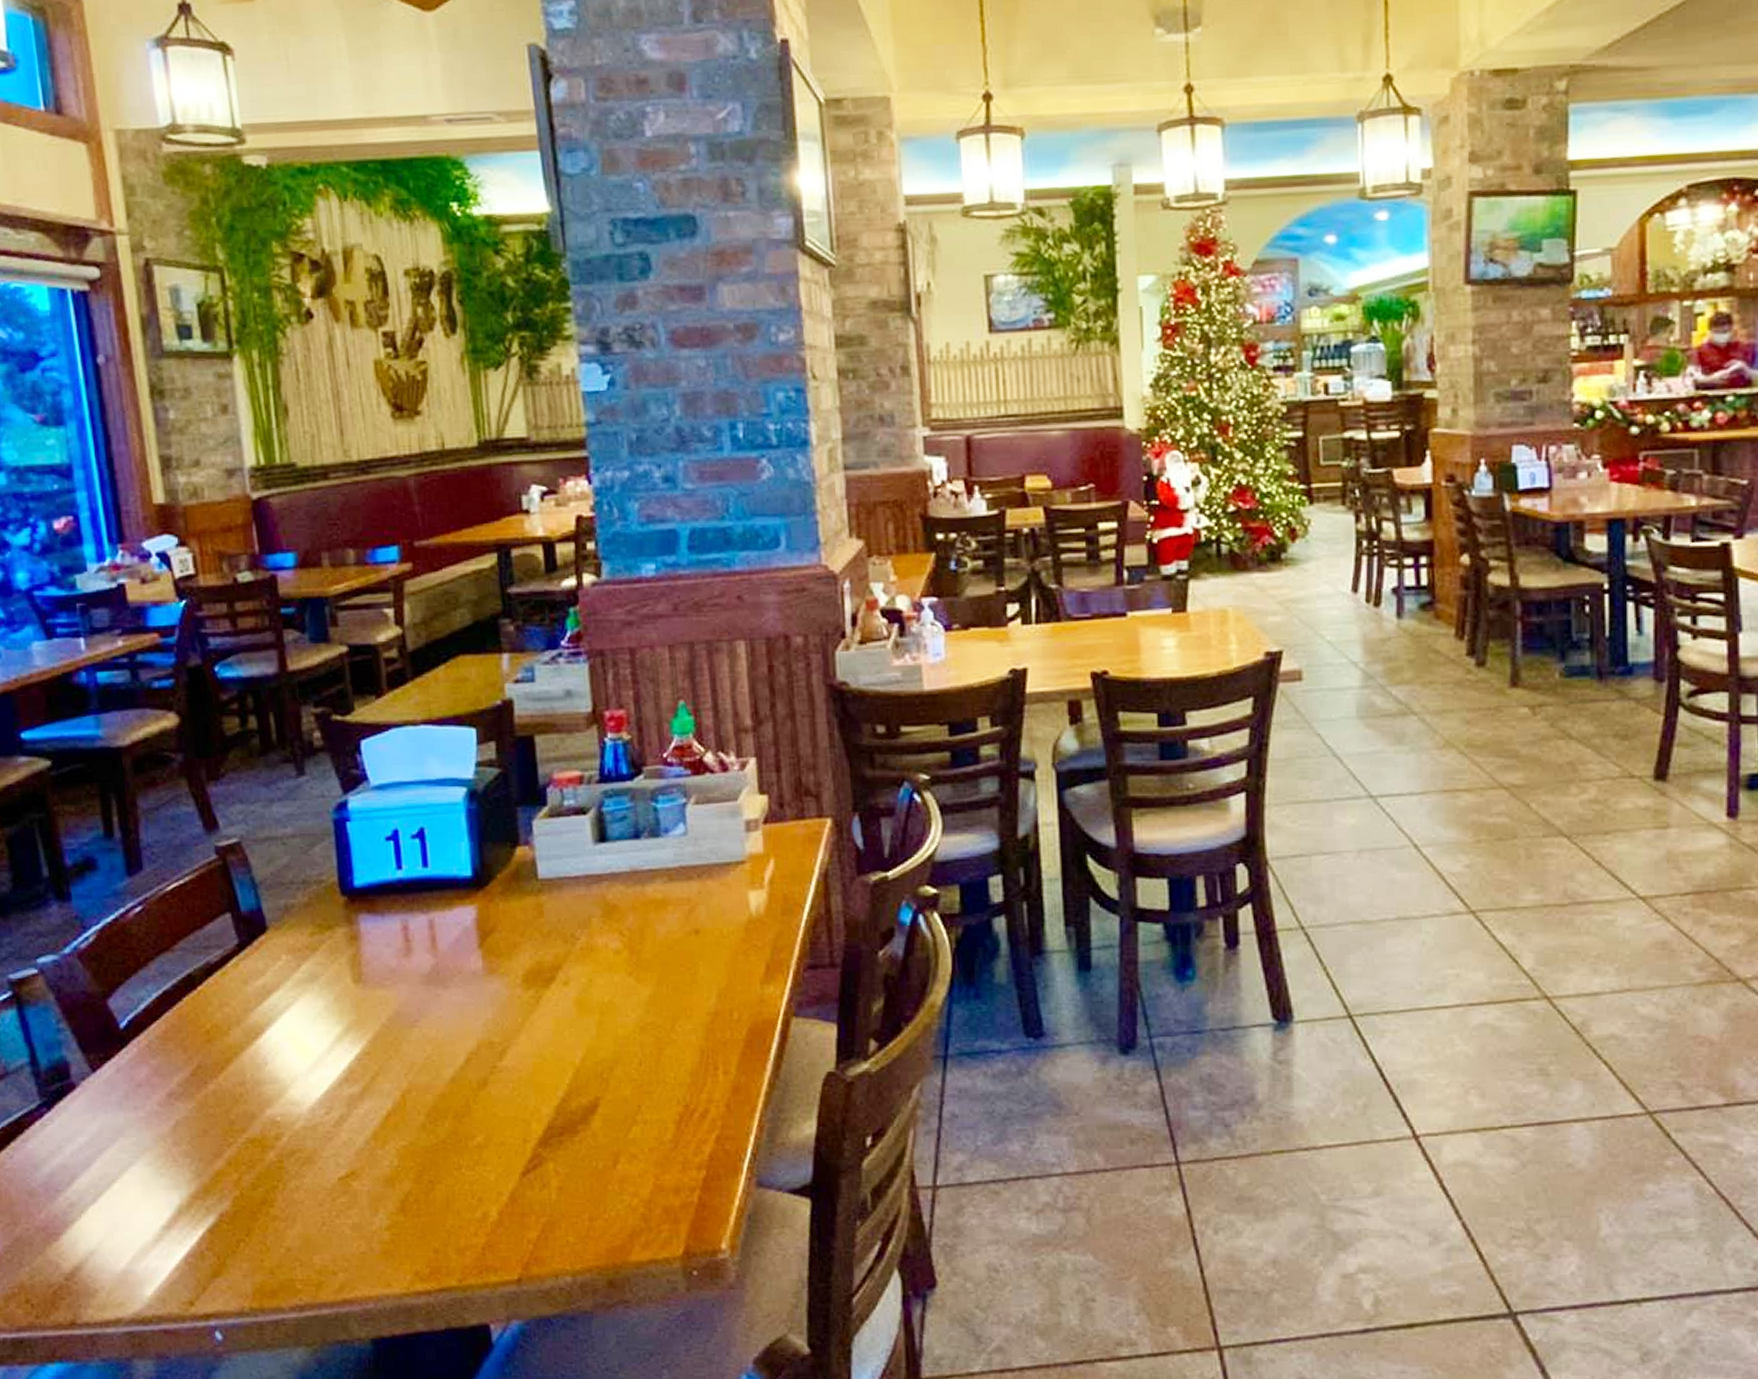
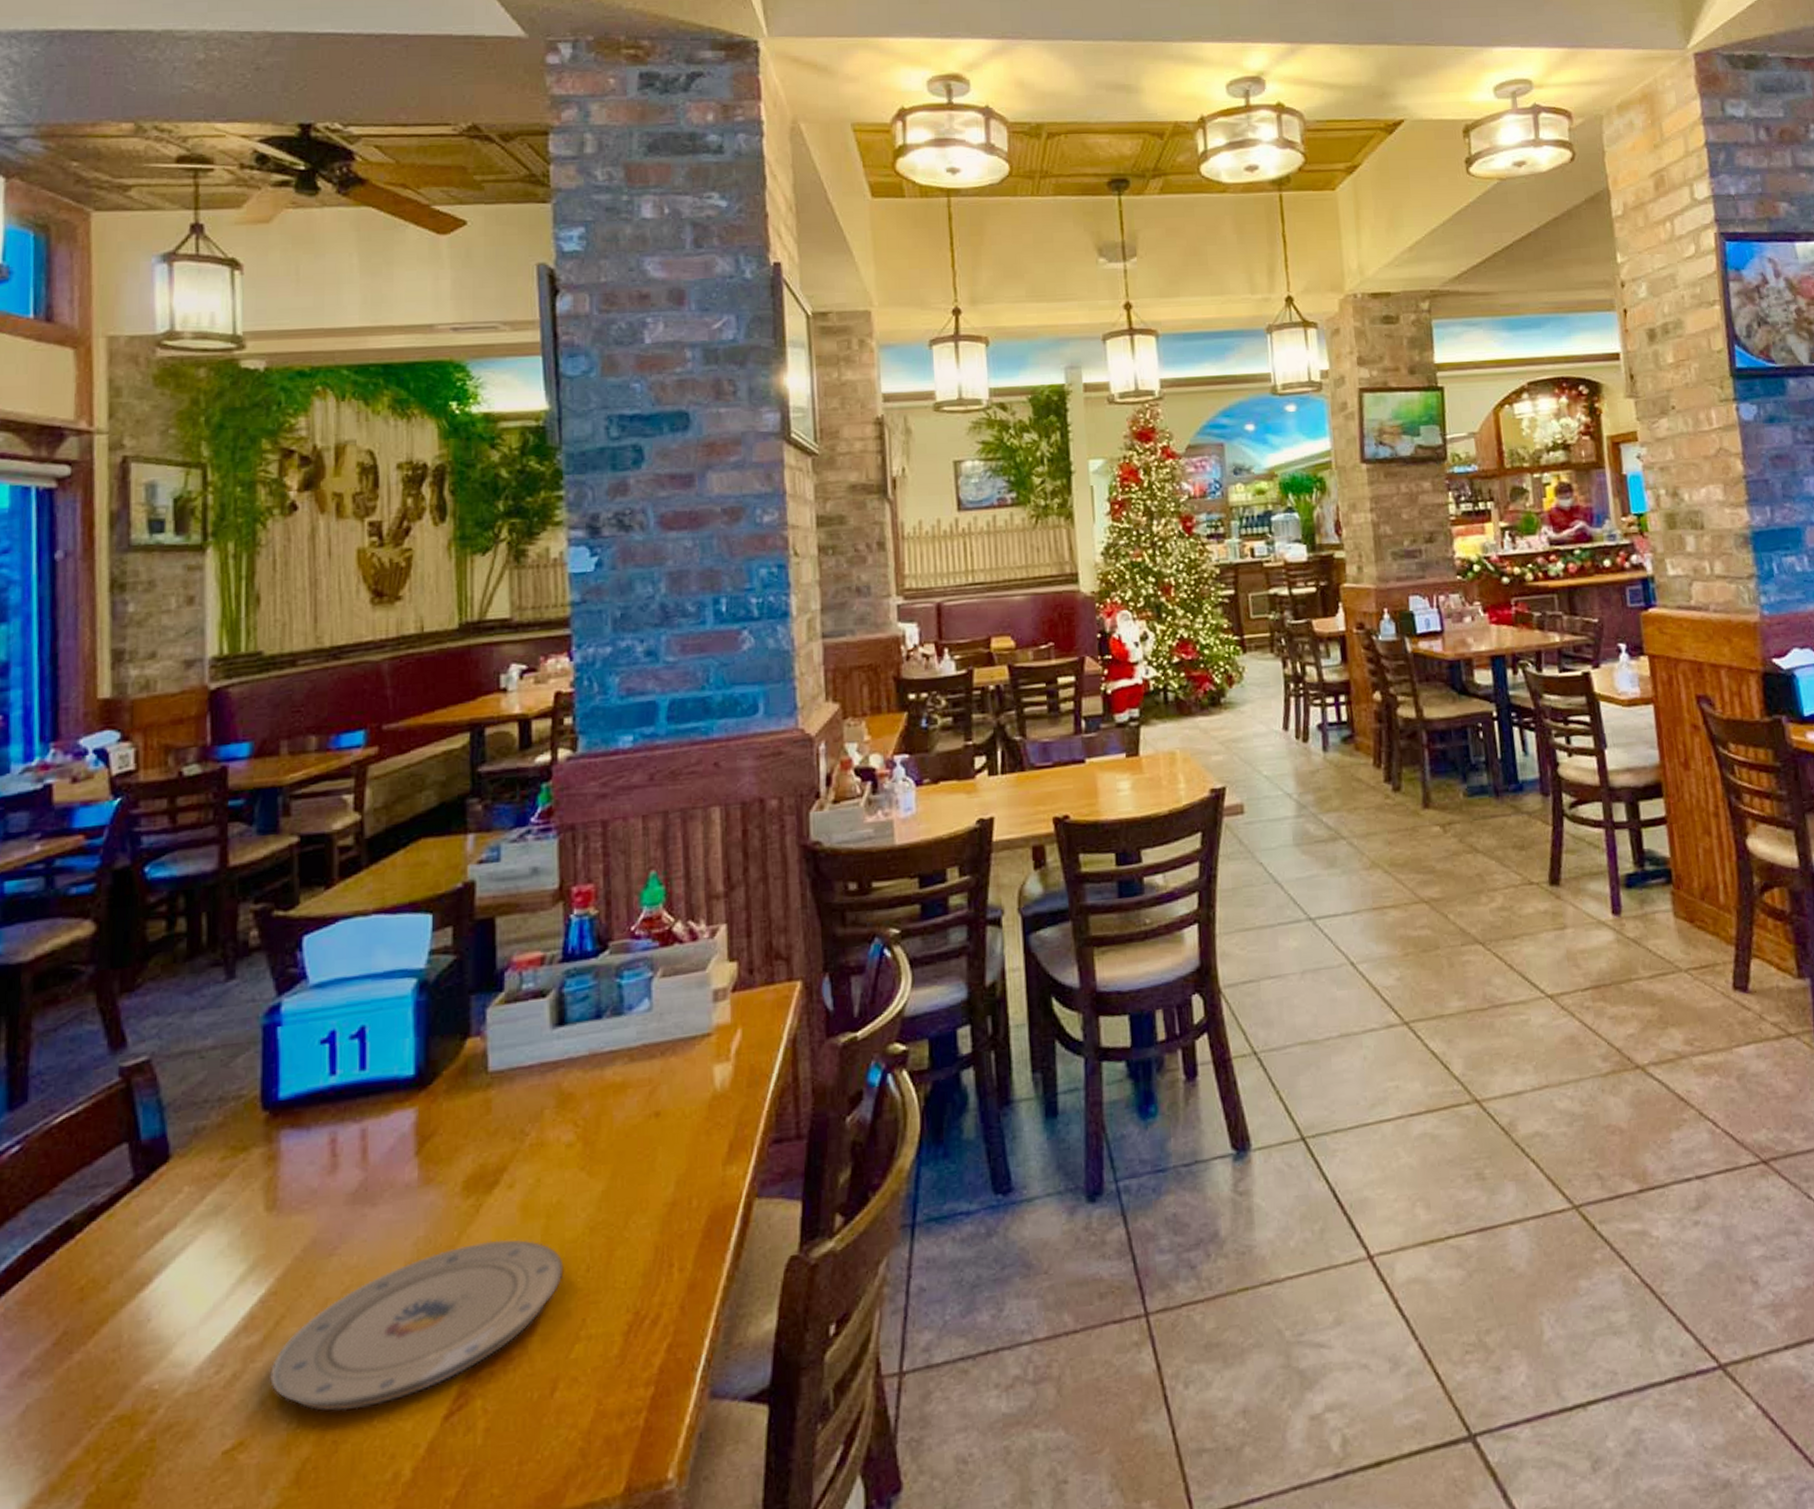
plate: none [371,1029,619,1158] -> present [270,1239,564,1411]

